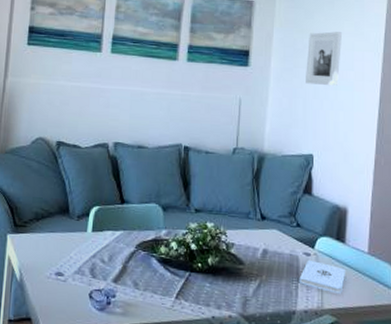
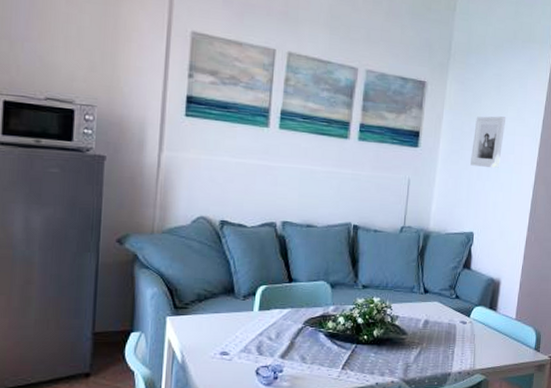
notepad: present [299,259,346,294] -> none [455,327,496,356]

